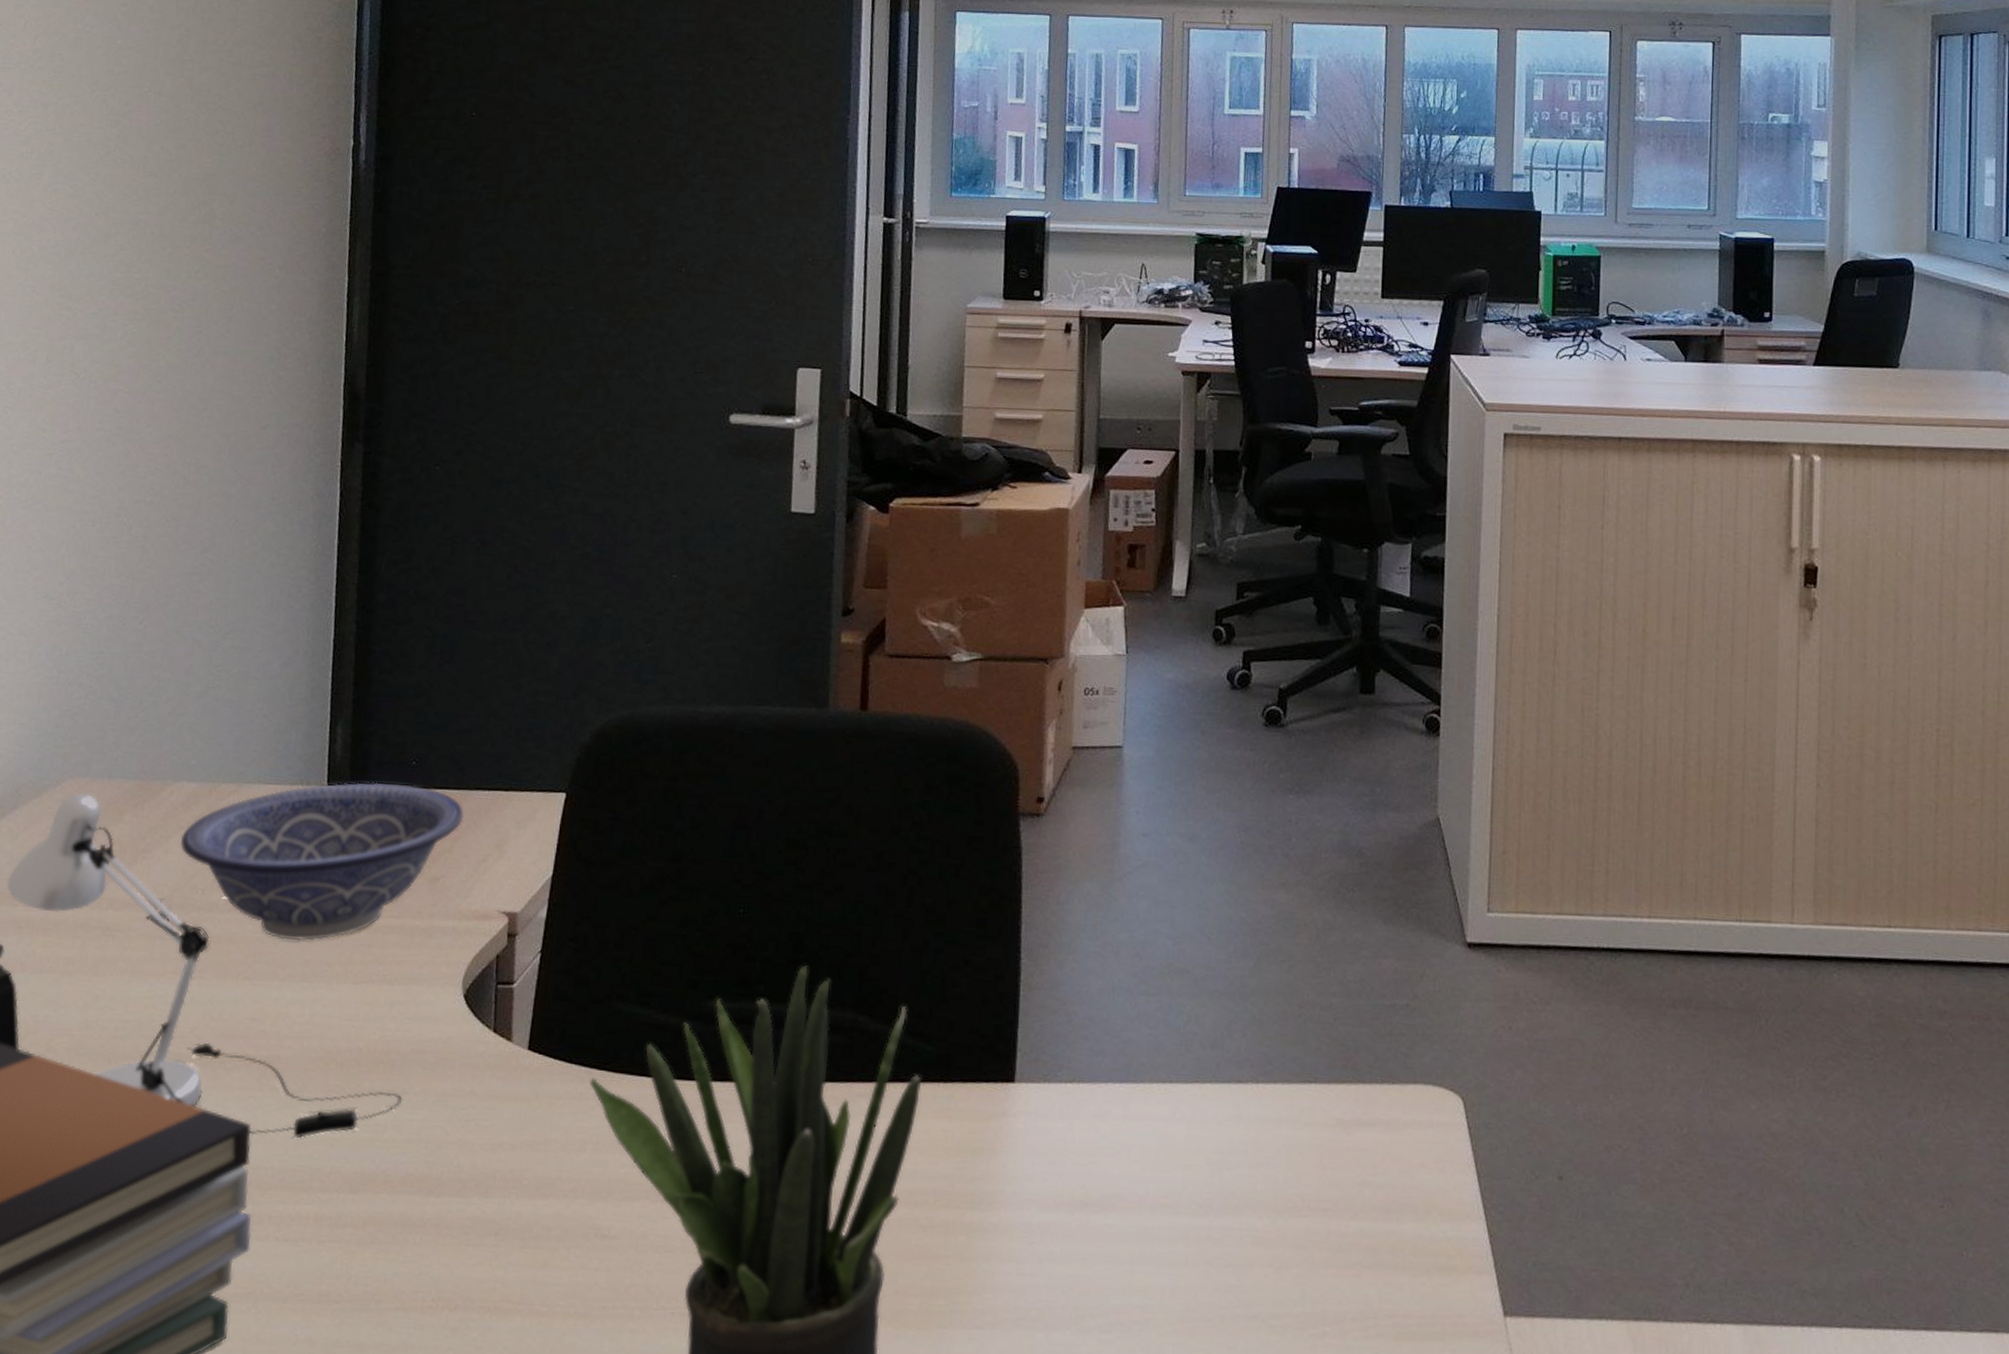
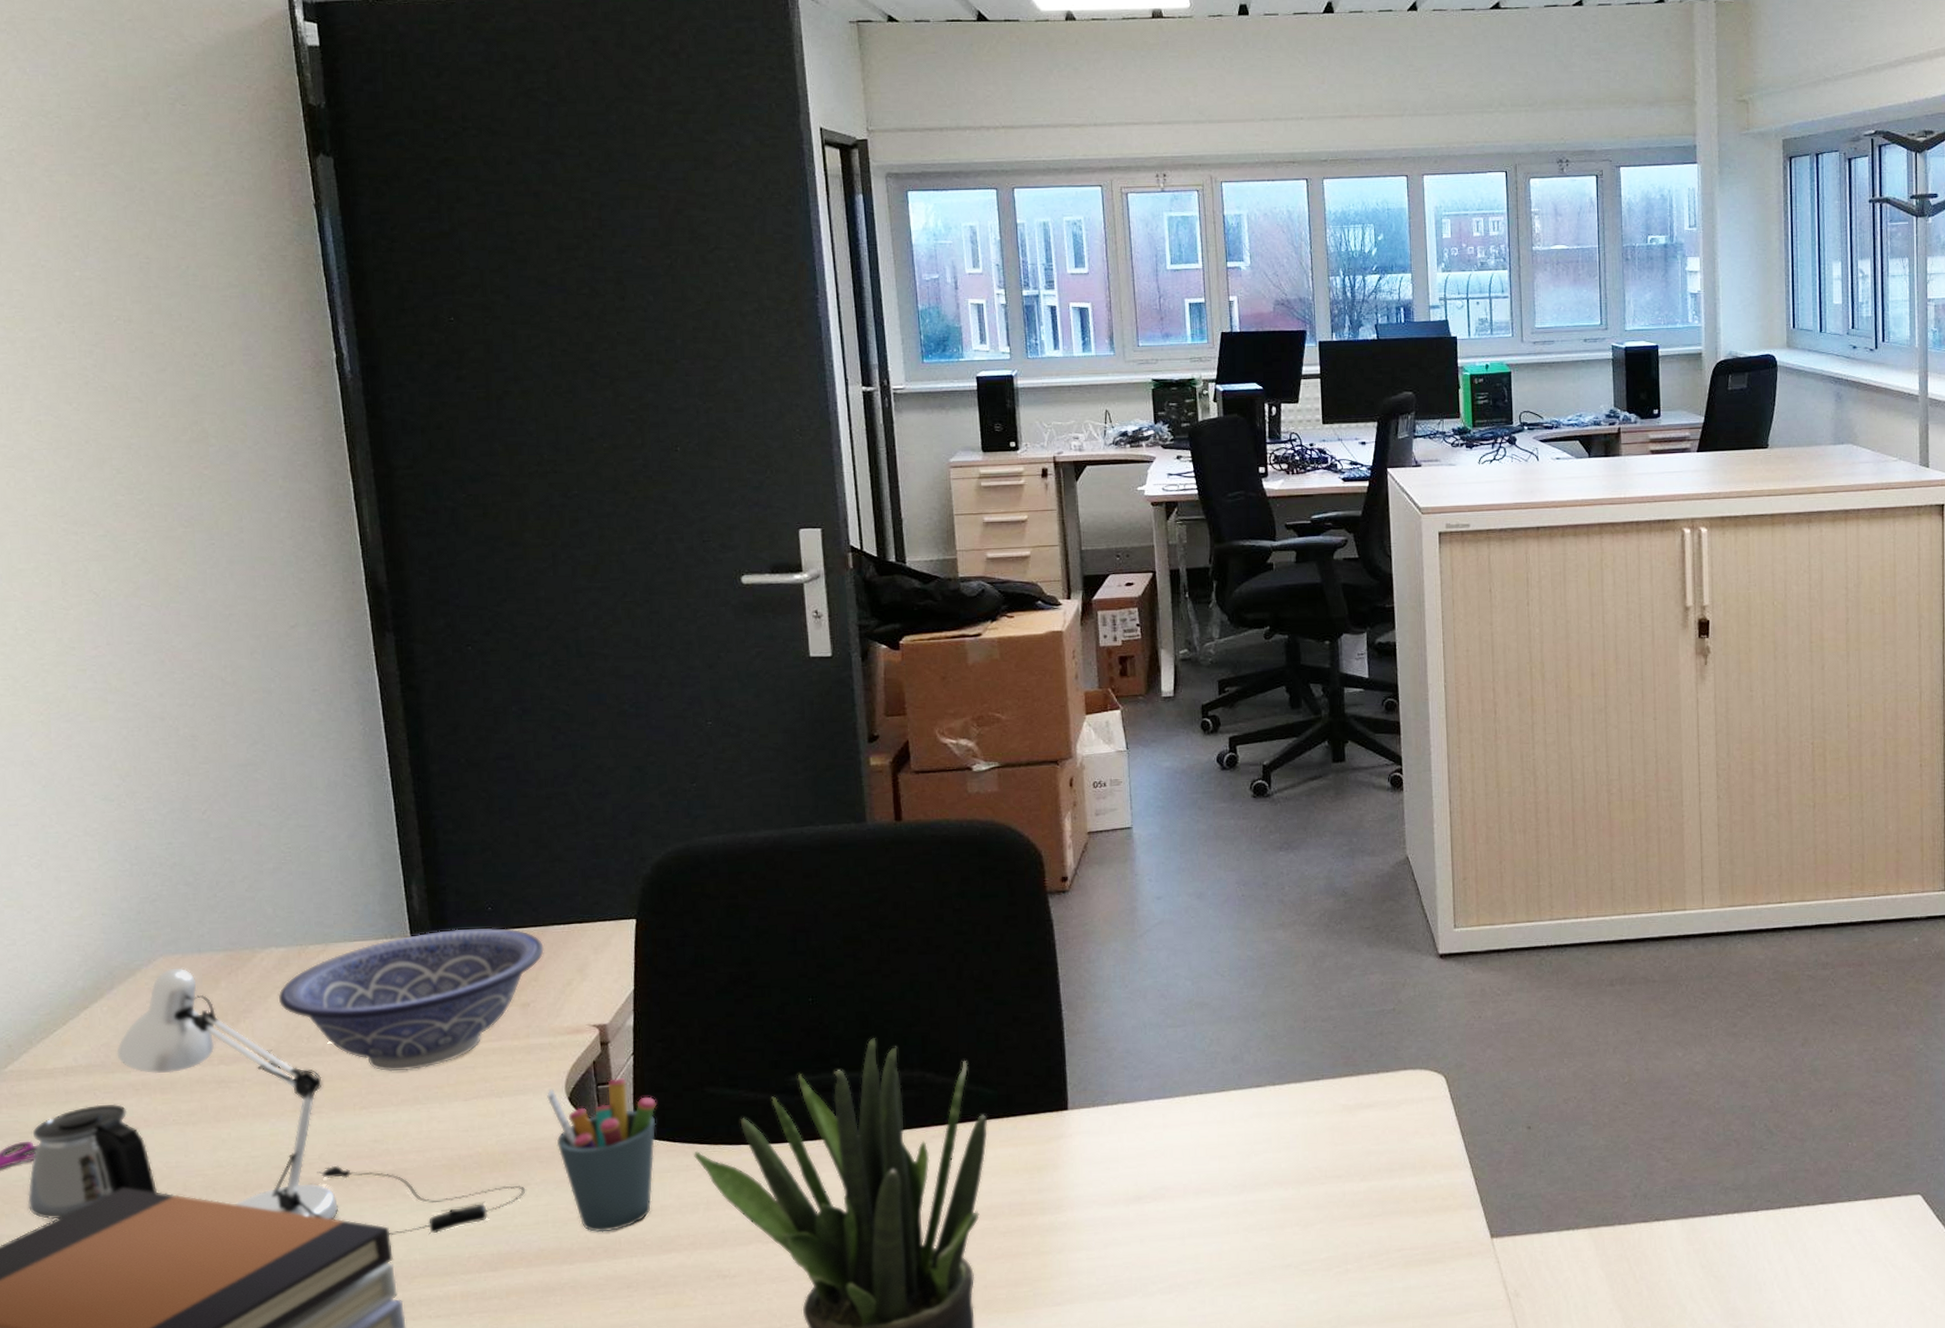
pen holder: none [440,978,558,1163] -> present [546,1078,657,1233]

